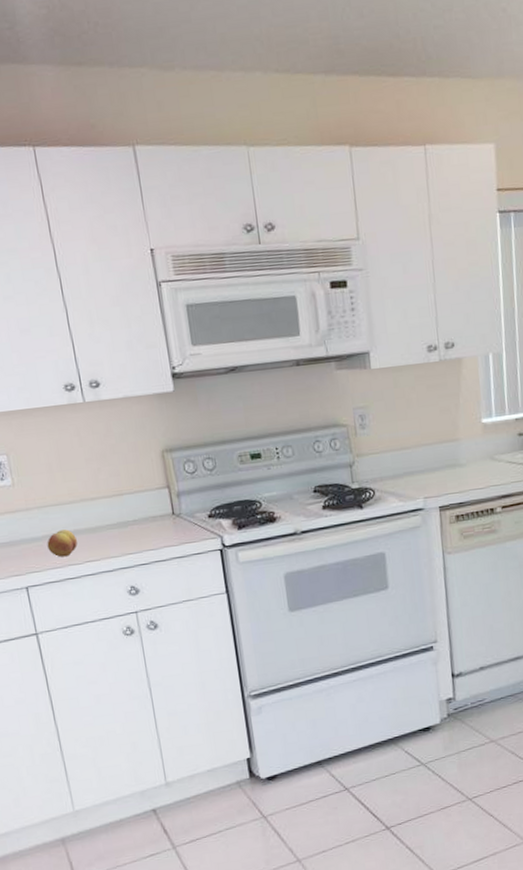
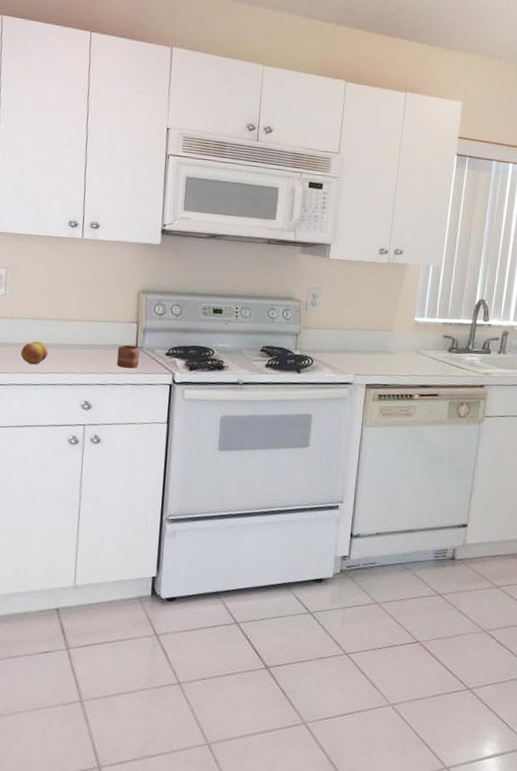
mug: none [153,514,181,541] -> present [116,345,140,368]

